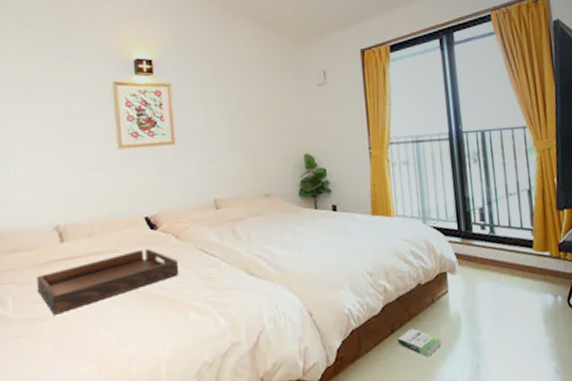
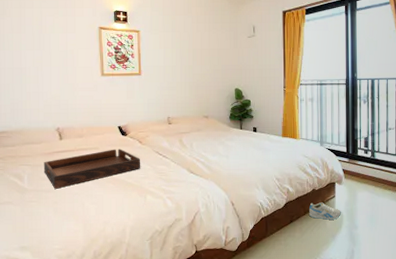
box: present [397,329,442,357] -> none [294,221,327,241]
sneaker: none [415,301,458,325] -> present [309,202,341,220]

